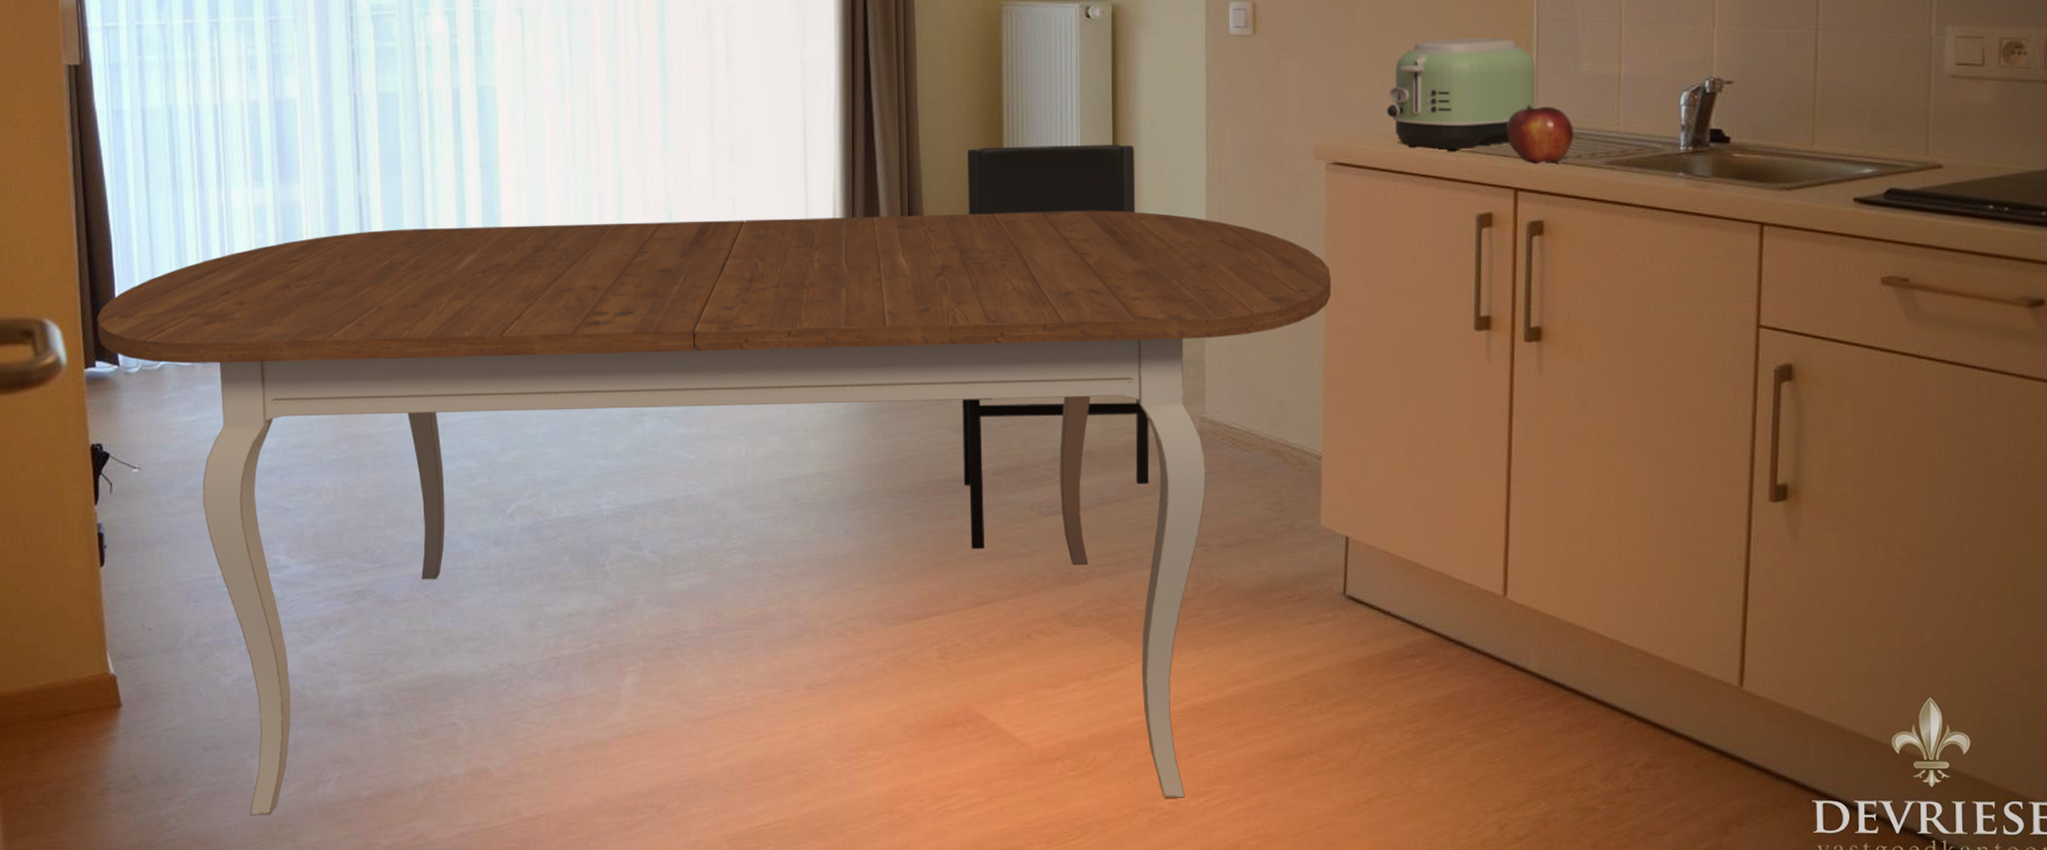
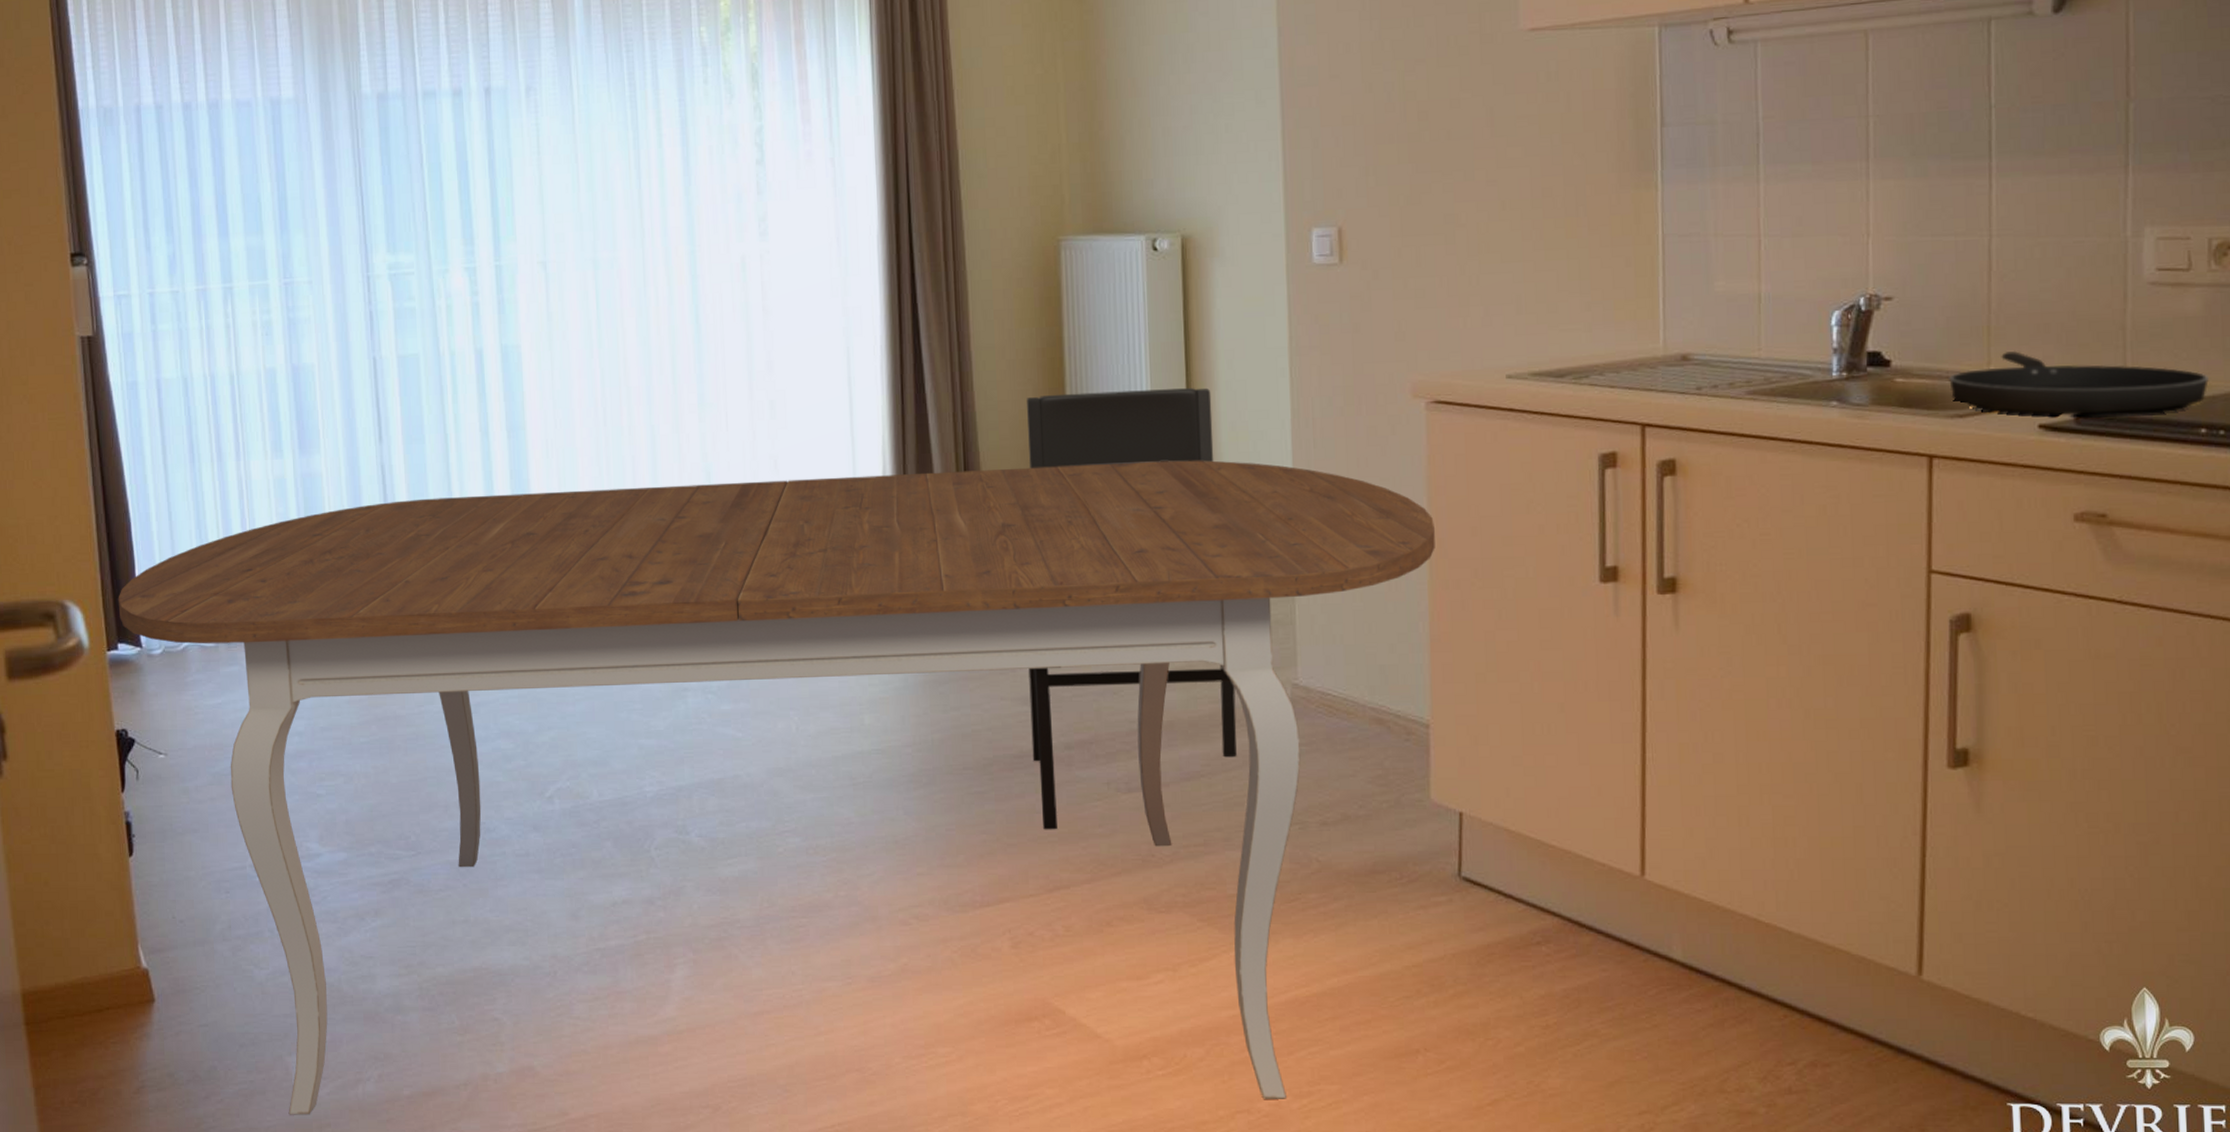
toaster: present [1387,37,1536,153] -> none [1493,257,1663,387]
fruit: present [1506,104,1574,165] -> none [1630,330,1709,397]
frying pan: none [1779,131,1997,192] -> present [1949,350,2209,417]

